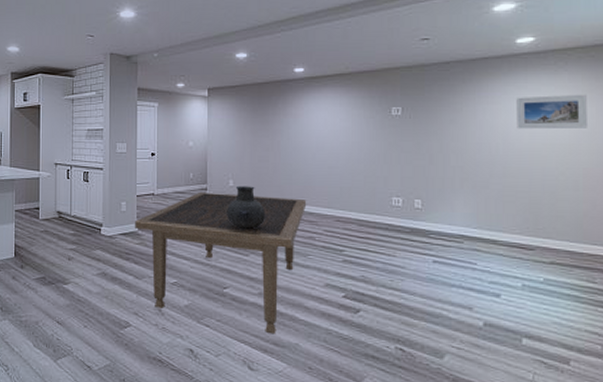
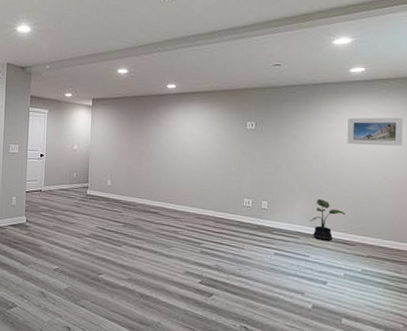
dining table: present [135,191,307,335] -> none [23,189,173,315]
ceramic pot: present [227,185,265,230] -> none [104,185,137,224]
potted plant: none [475,195,519,245] -> present [310,199,345,241]

